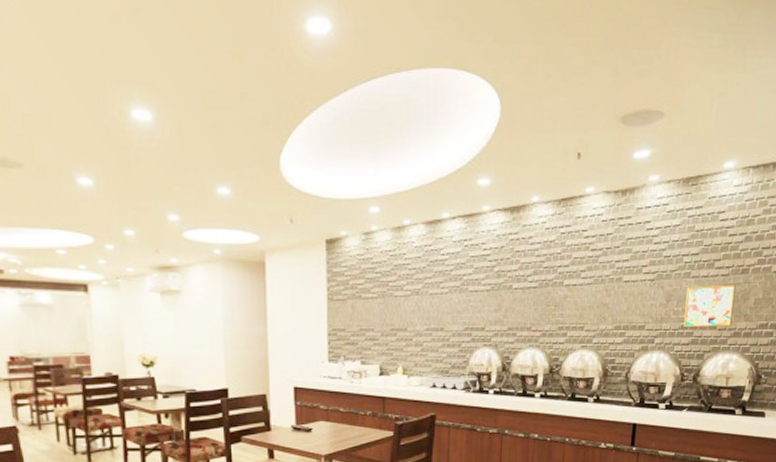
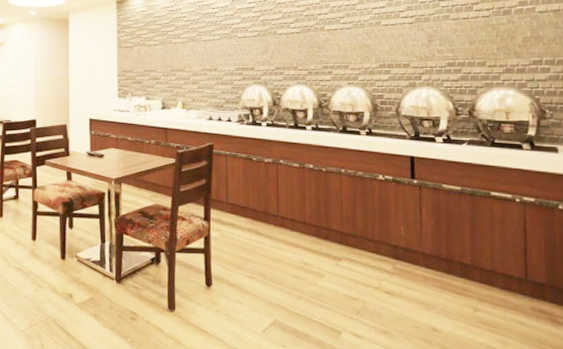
wall art: present [683,284,736,328] -> none [448,25,502,65]

